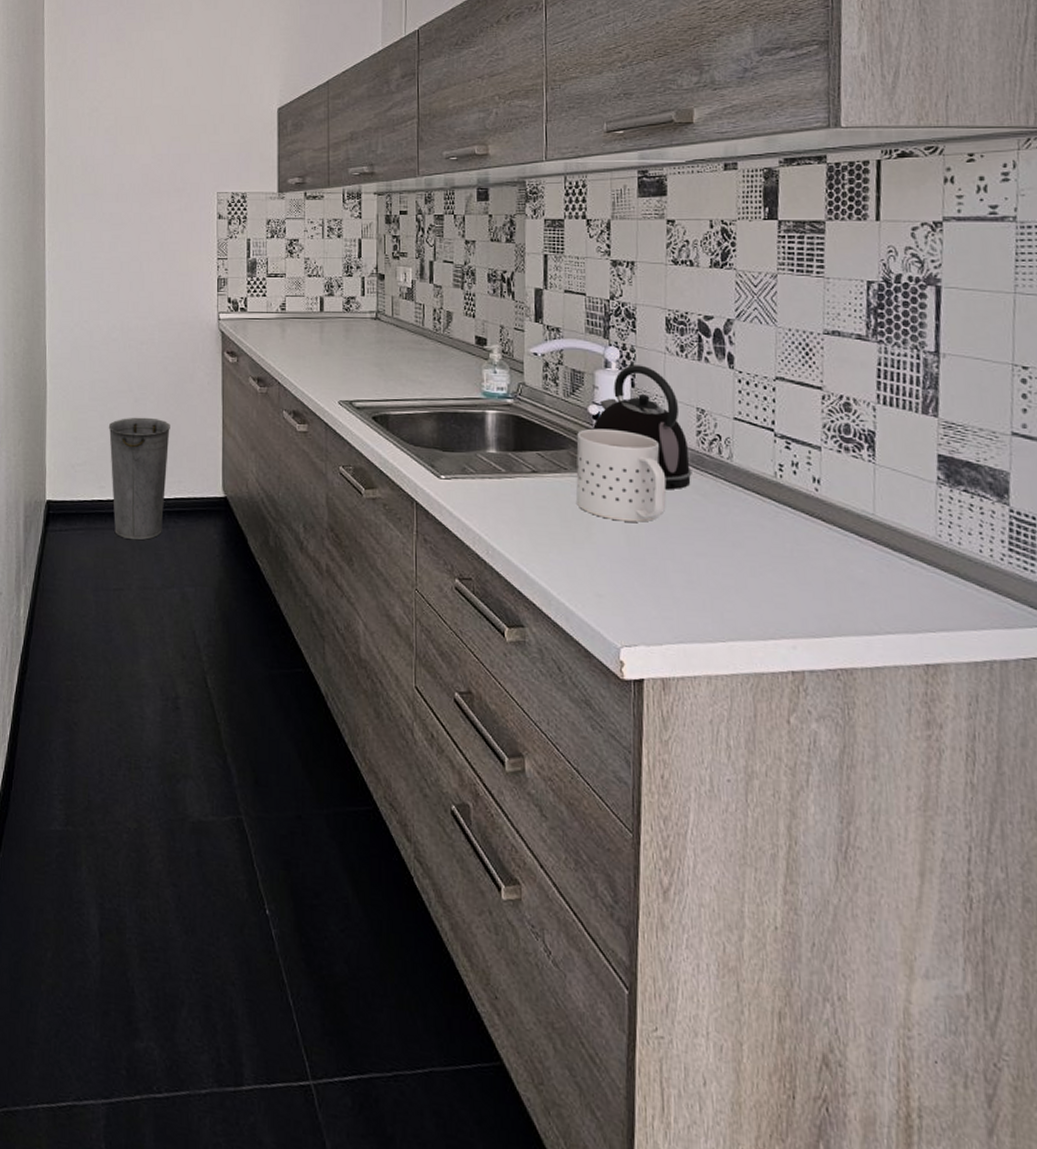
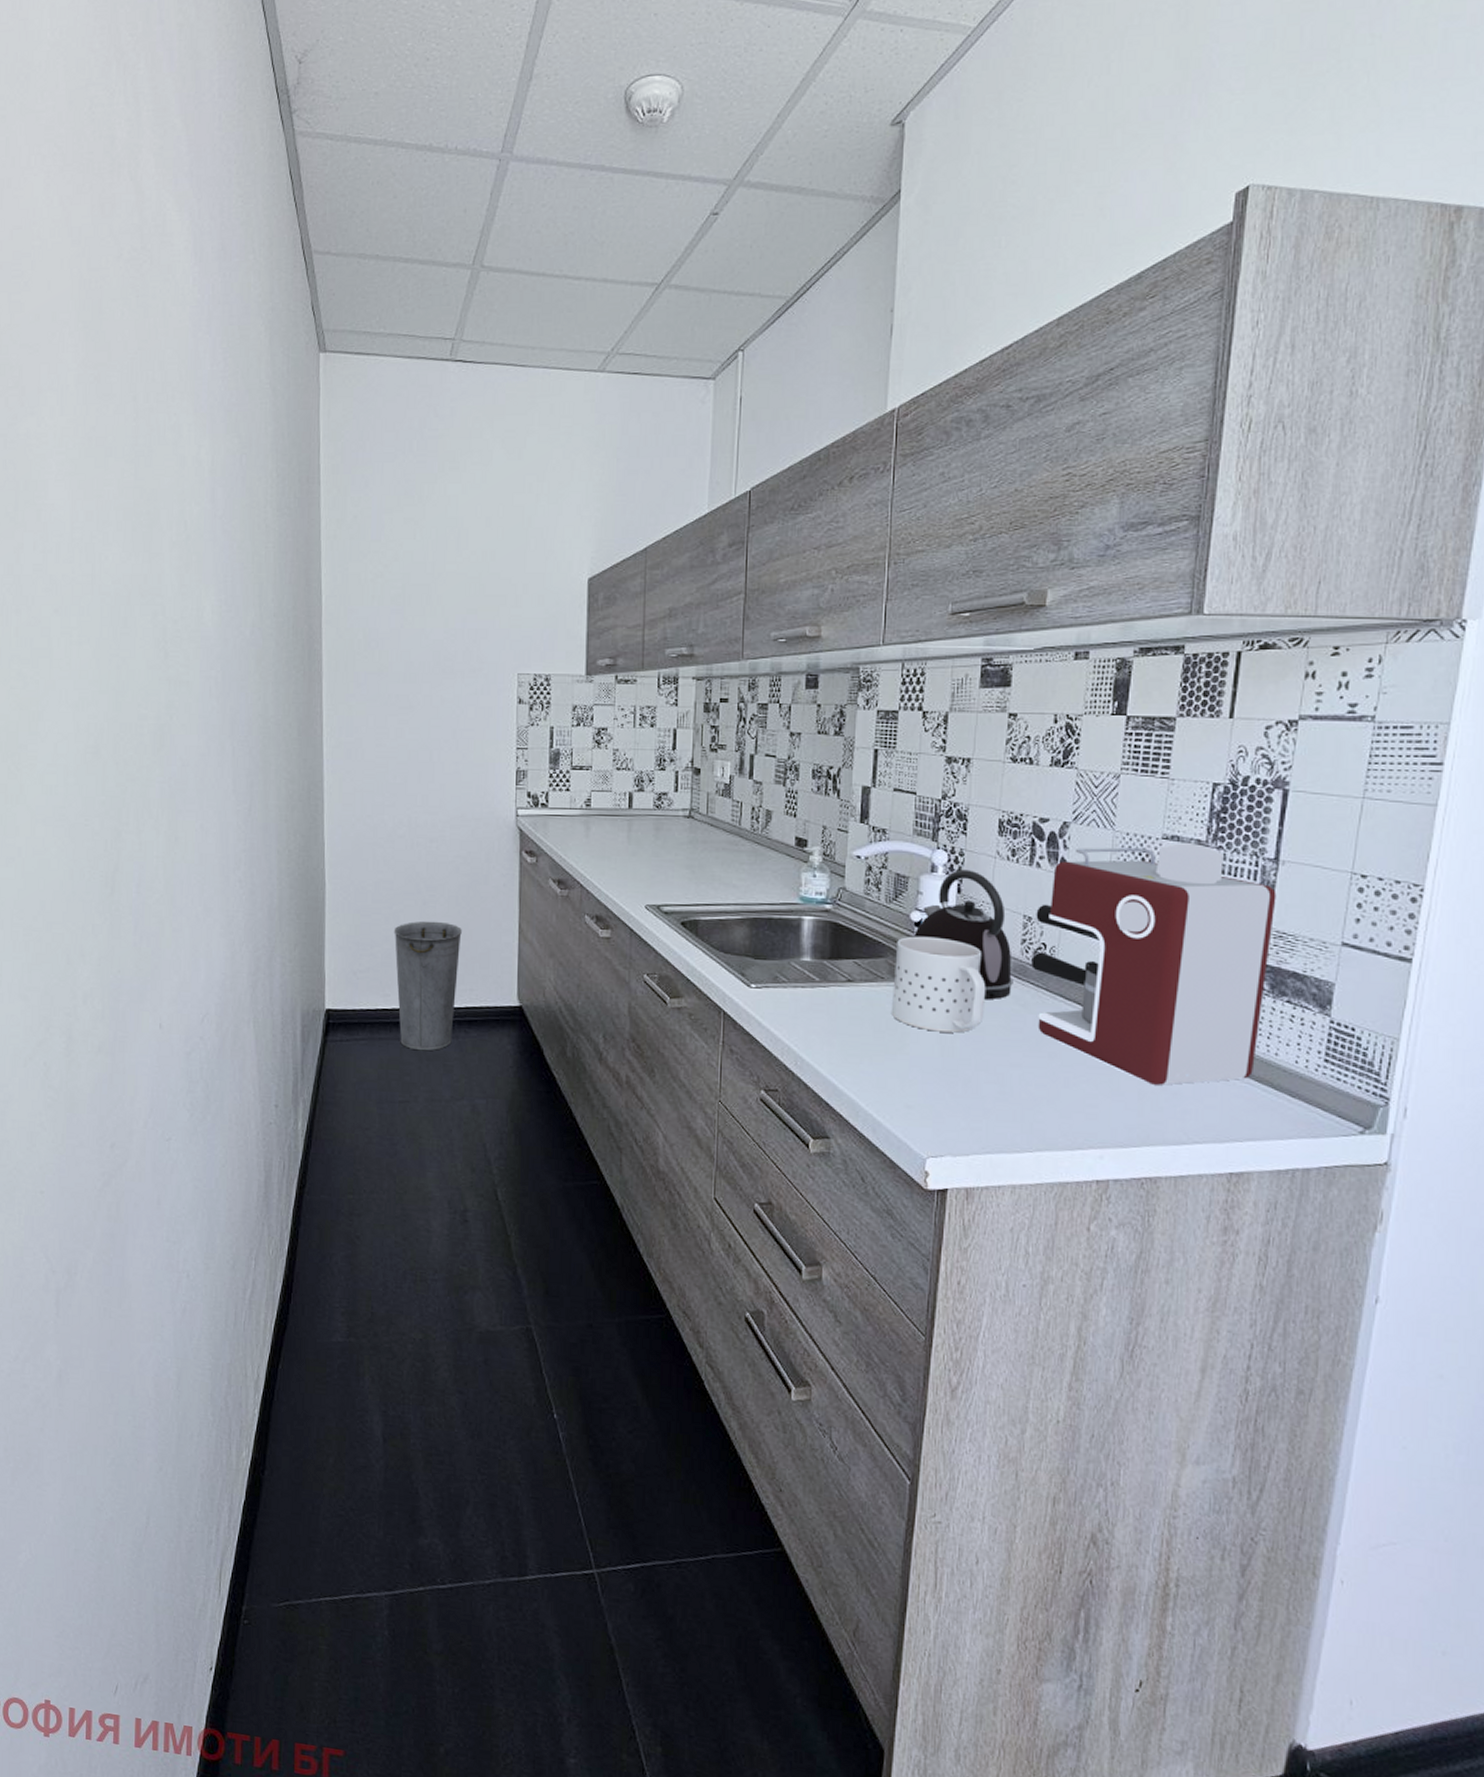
coffee maker: none [708,338,942,575] -> present [1031,843,1277,1086]

